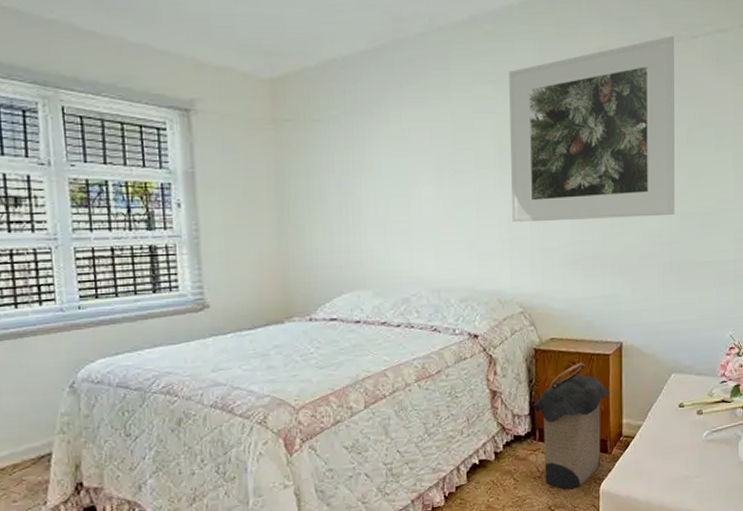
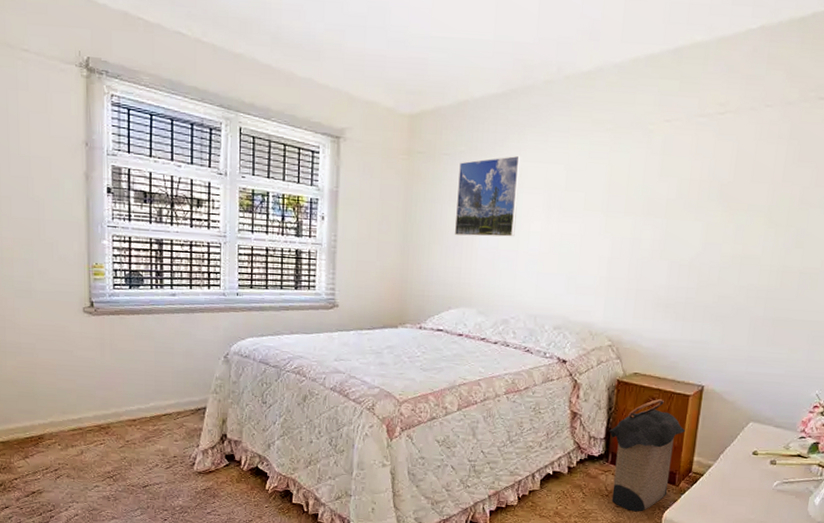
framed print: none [334,115,405,209] -> present [455,155,521,237]
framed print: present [509,35,675,223] -> none [612,95,801,272]

